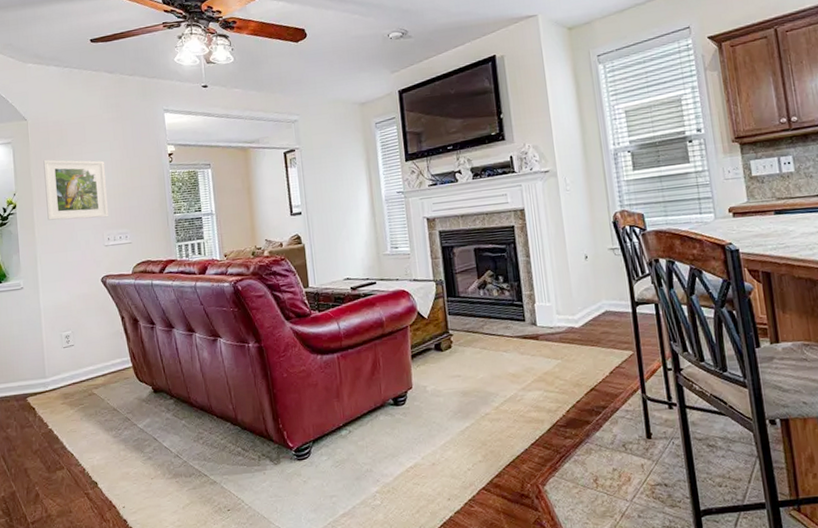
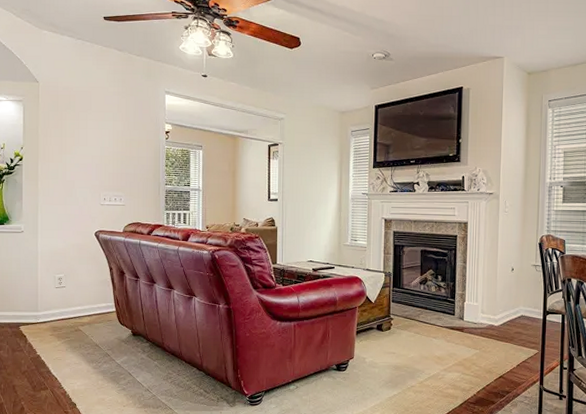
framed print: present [43,159,108,221] -> none [51,121,106,180]

